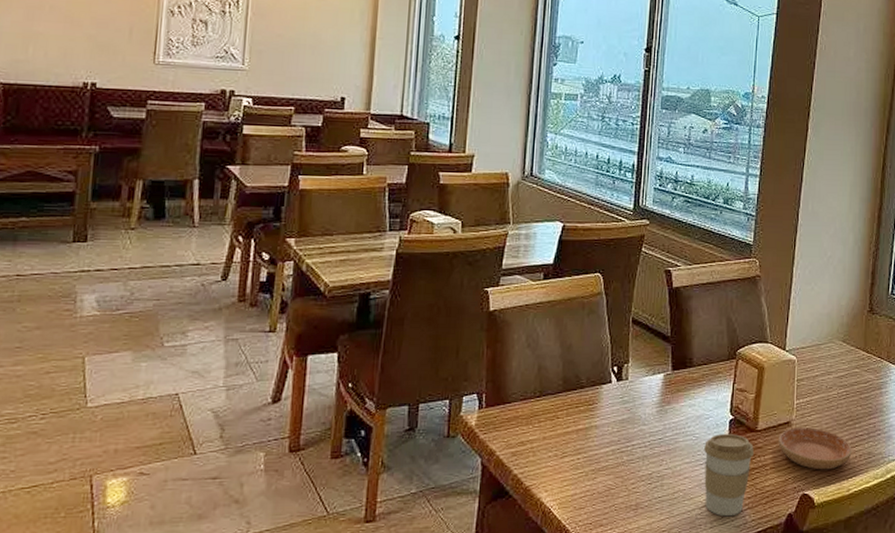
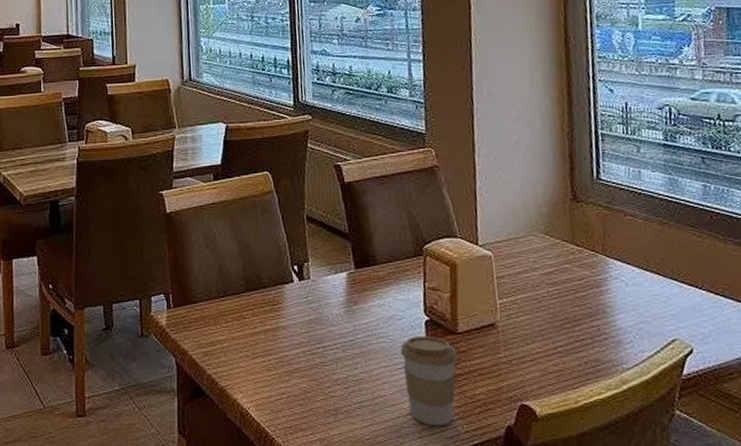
saucer: present [778,427,852,470] -> none [483,330,575,378]

